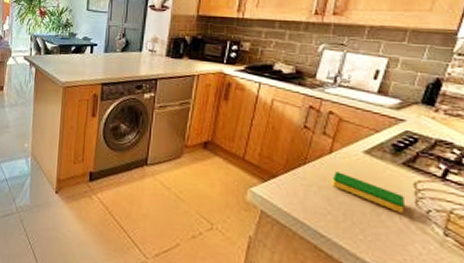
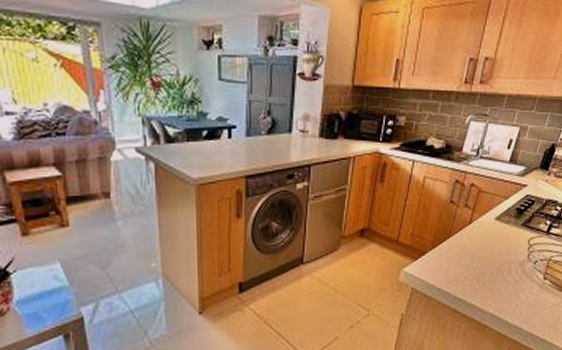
dish sponge: present [332,171,405,213] -> none [470,240,521,267]

